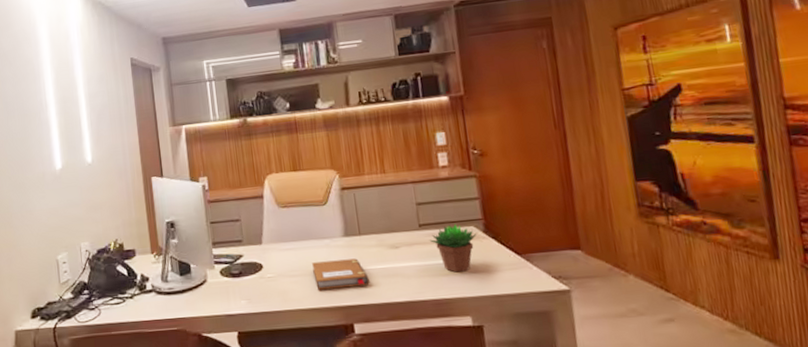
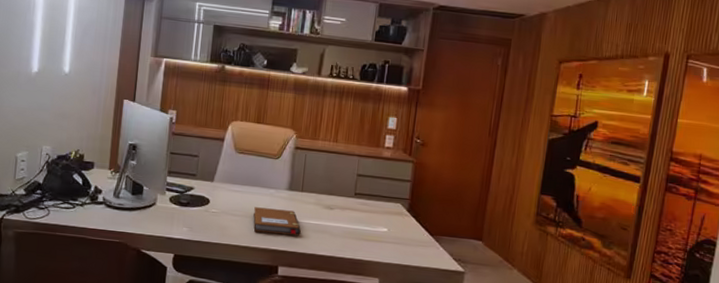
succulent plant: present [429,224,477,273] -> none [360,198,402,241]

